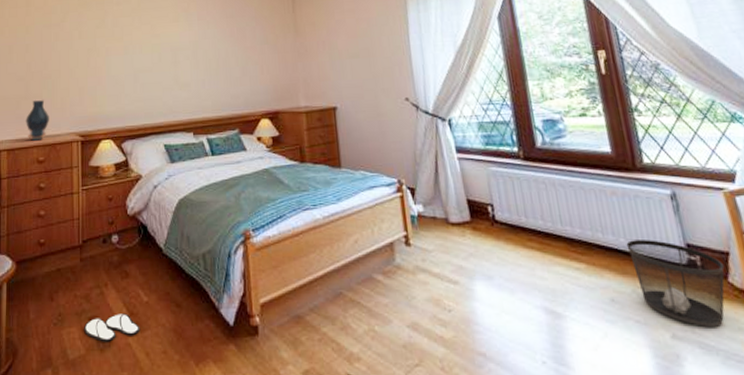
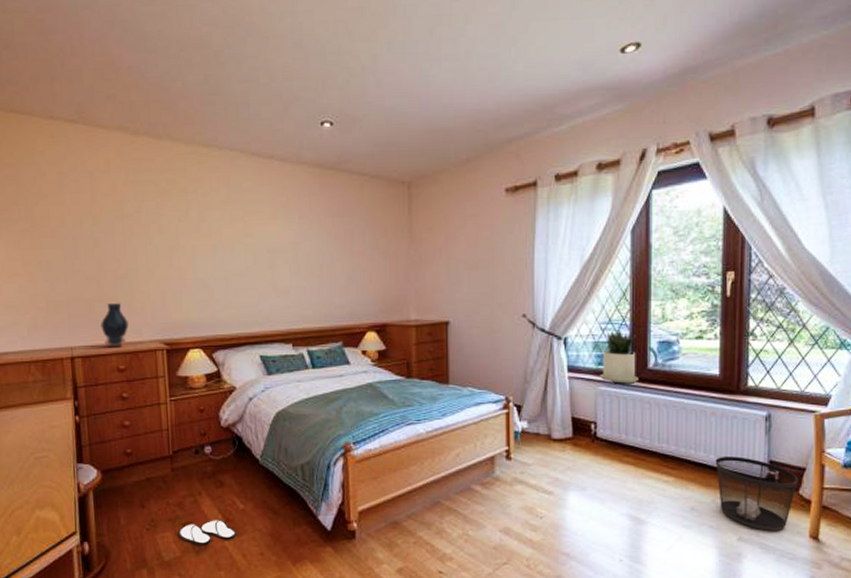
planter: none [488,110,529,164] -> present [600,330,639,384]

